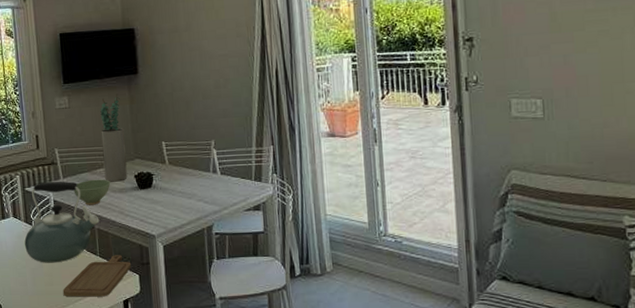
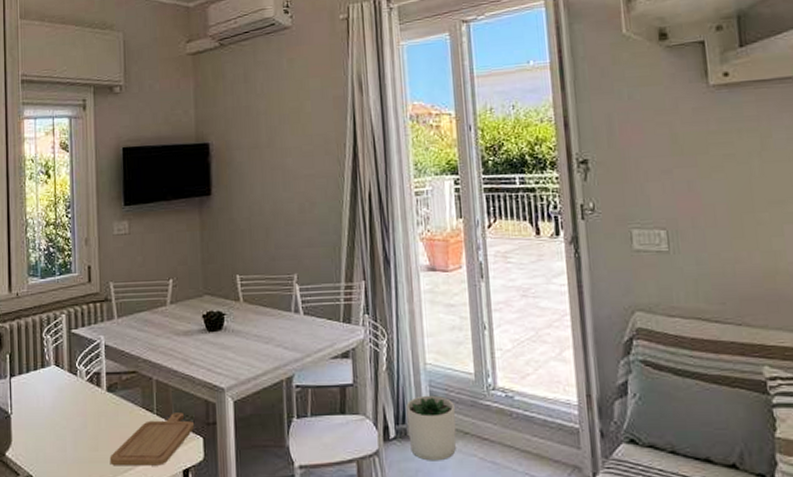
kettle: present [24,181,100,263] -> none [67,321,159,423]
bowl: present [73,179,111,205] -> none [129,319,174,351]
vase: present [100,93,128,182] -> none [165,218,194,323]
planter: none [309,240,353,294] -> present [406,395,457,461]

